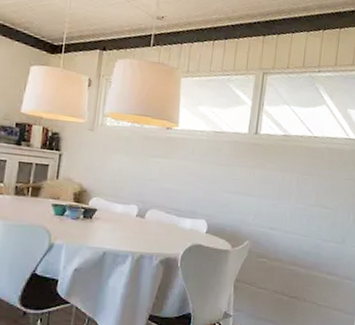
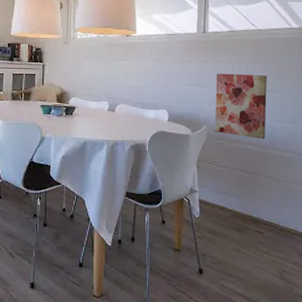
wall art: none [257,182,319,260] -> present [215,73,267,140]

